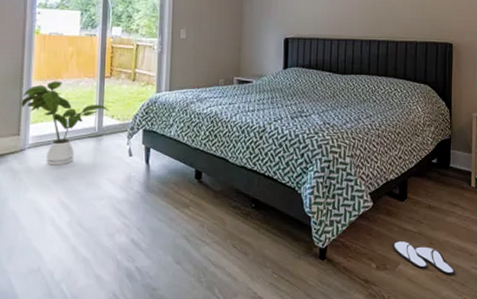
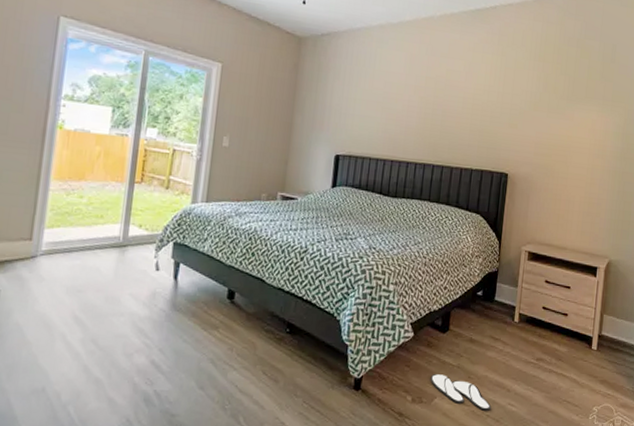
house plant: present [21,81,110,166] -> none [36,182,138,277]

